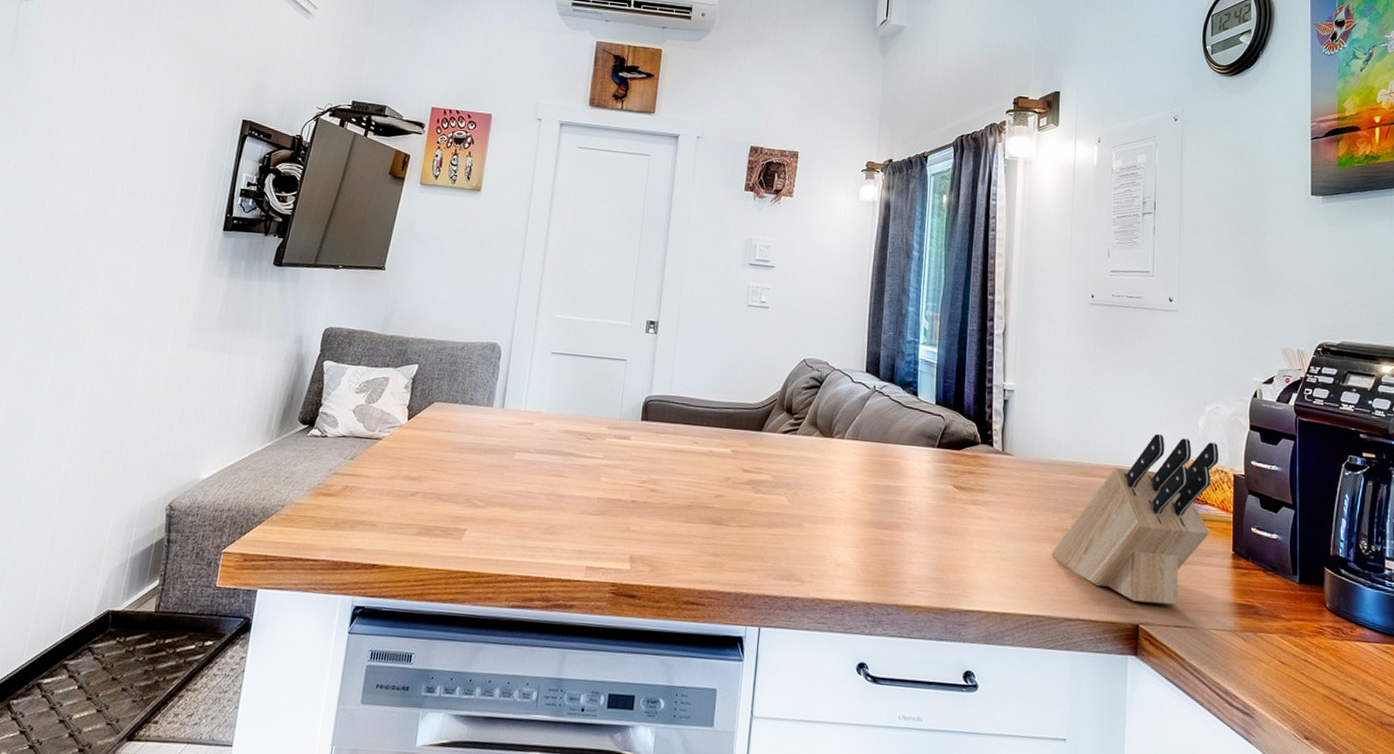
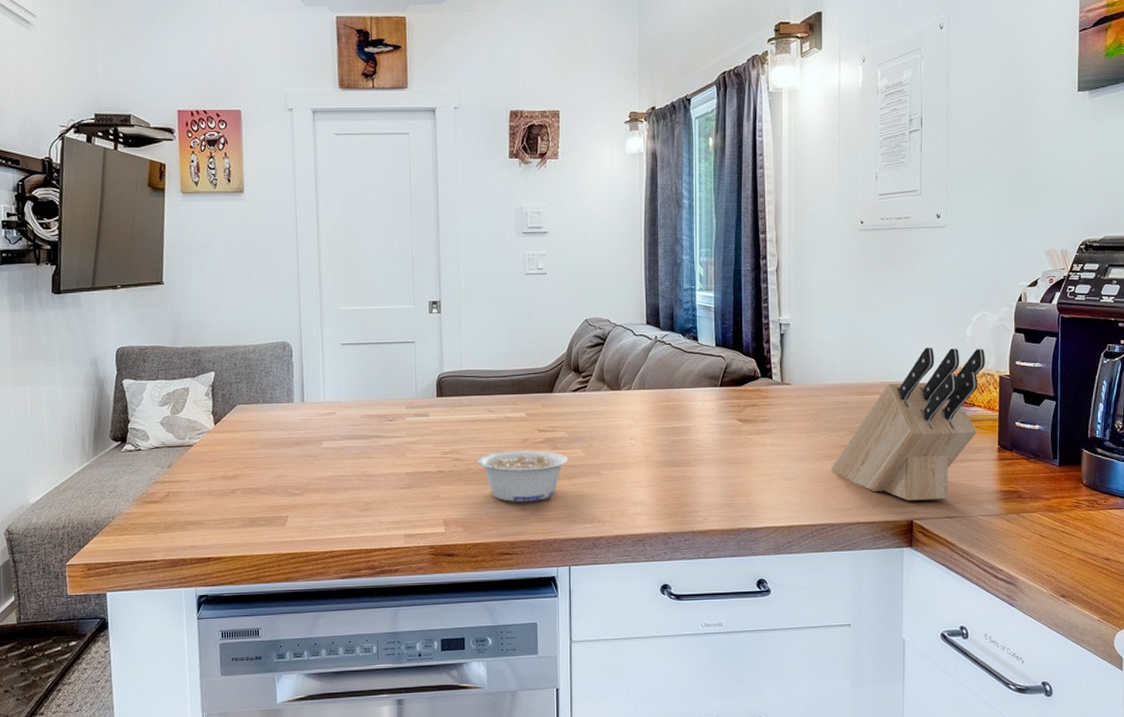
legume: none [673,487,771,548] -> present [477,450,568,503]

